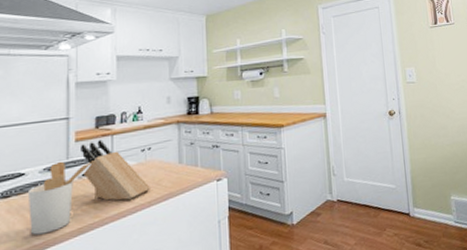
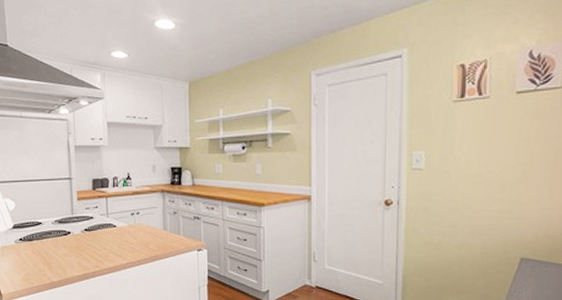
utensil holder: present [27,160,94,235] -> none [45,216,93,274]
knife block: present [81,140,150,201] -> none [82,201,139,256]

